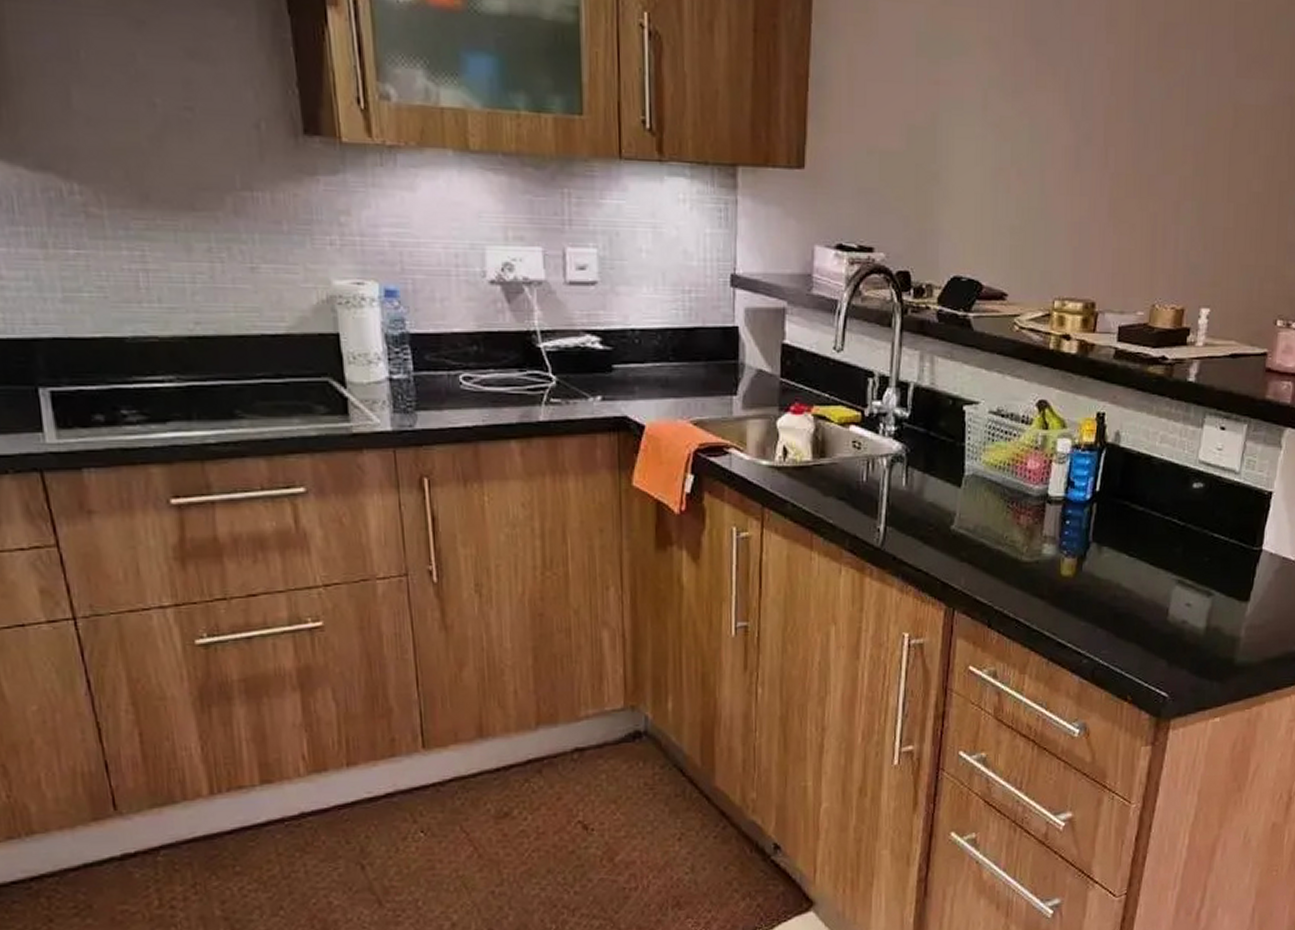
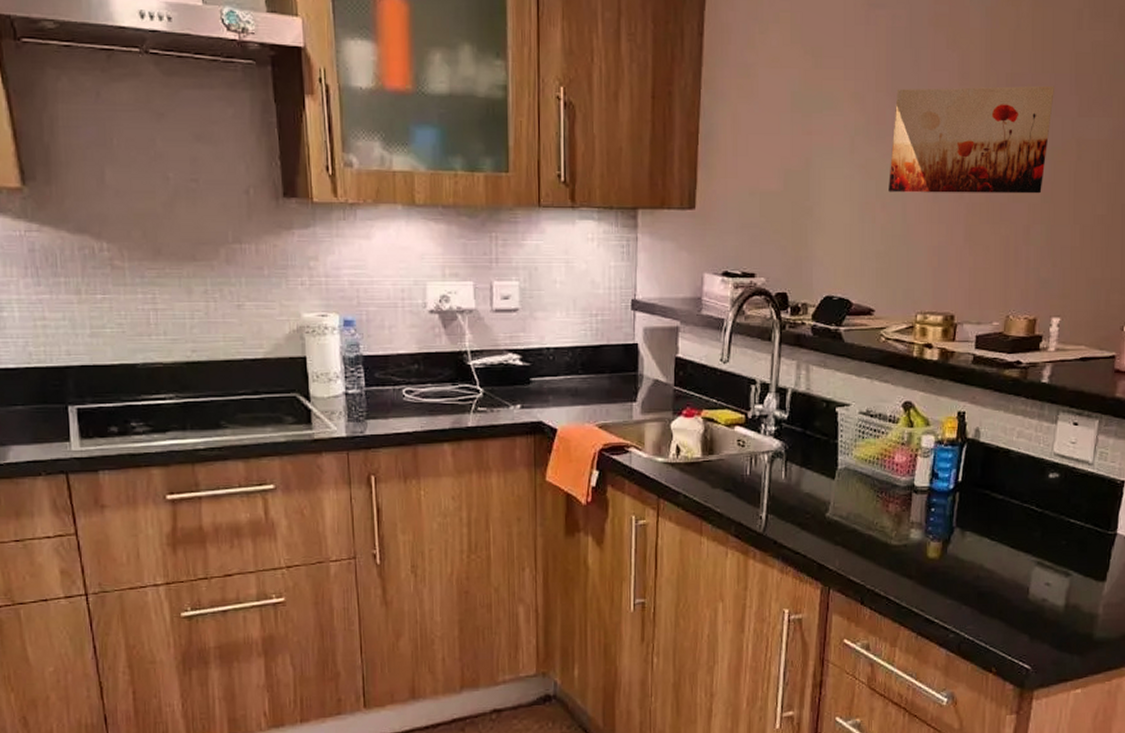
wall art: none [1025,34,1211,165] -> present [889,85,1054,194]

